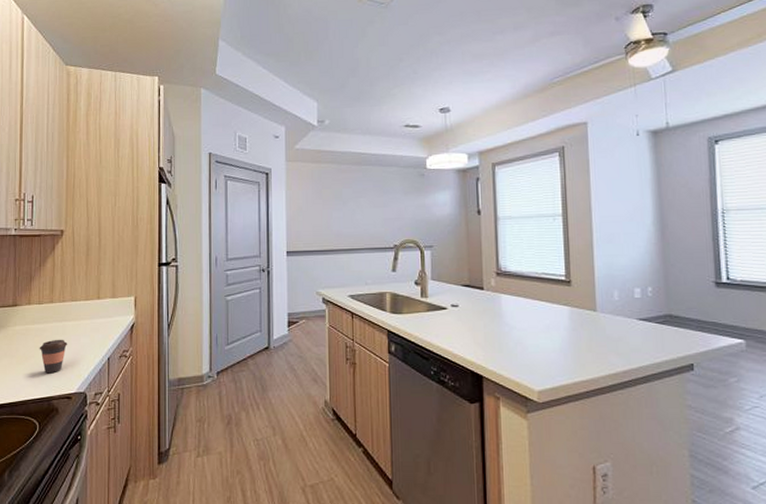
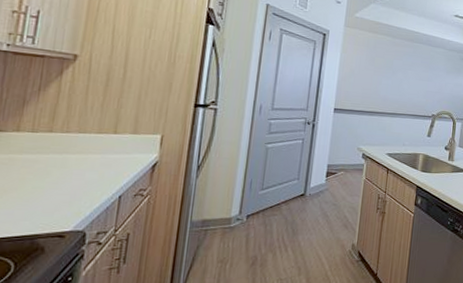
coffee cup: present [39,339,68,374] -> none [25,172,68,210]

